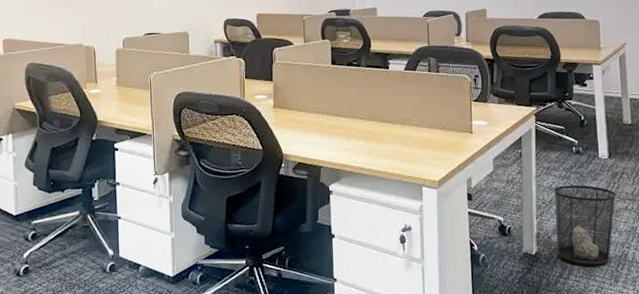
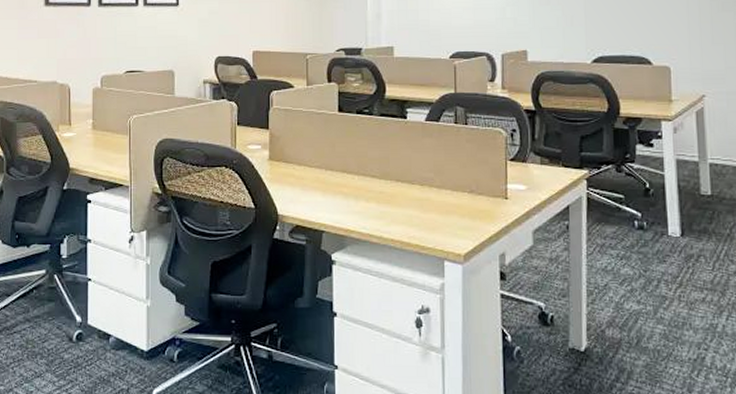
waste bin: present [553,185,617,266] -> none [609,267,691,370]

